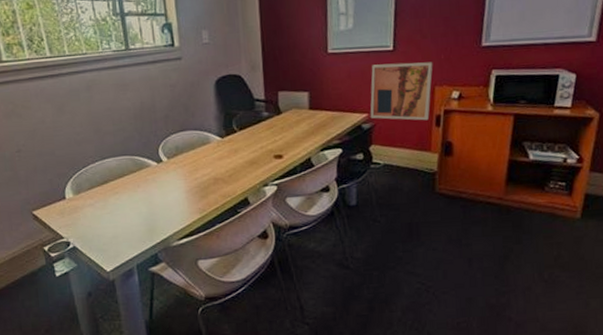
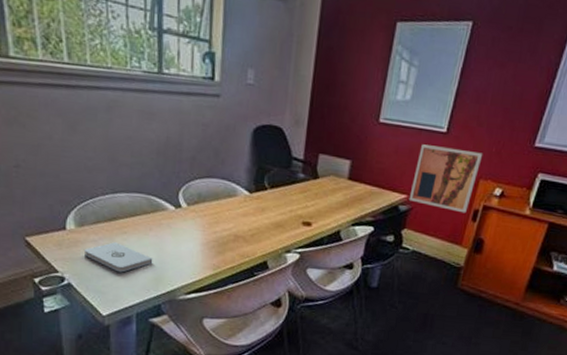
notepad: none [83,203,145,230] -> present [83,242,153,273]

